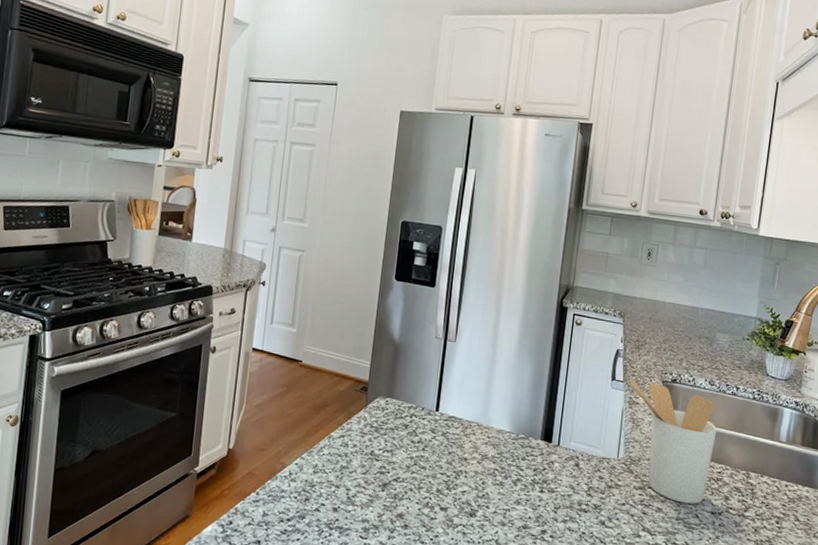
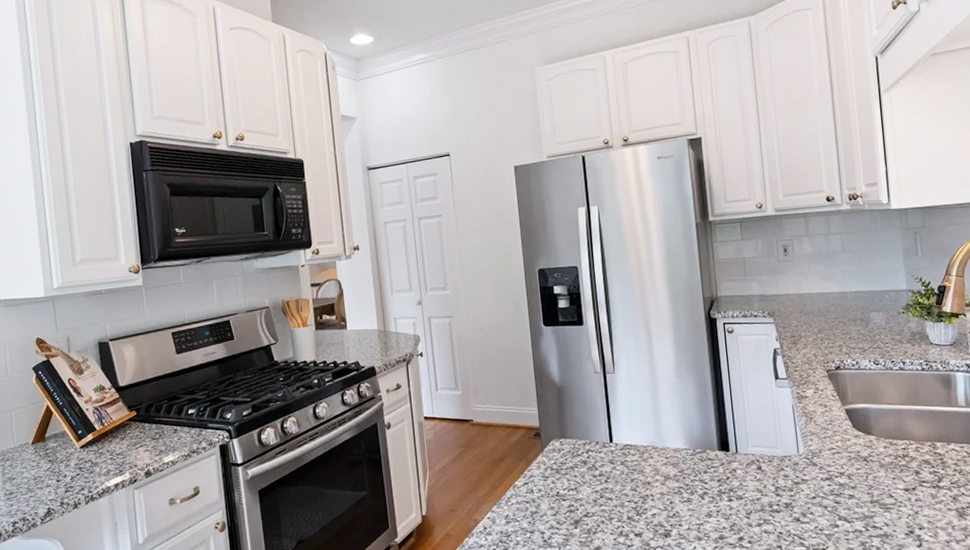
utensil holder: present [630,378,717,504] -> none [794,373,894,486]

